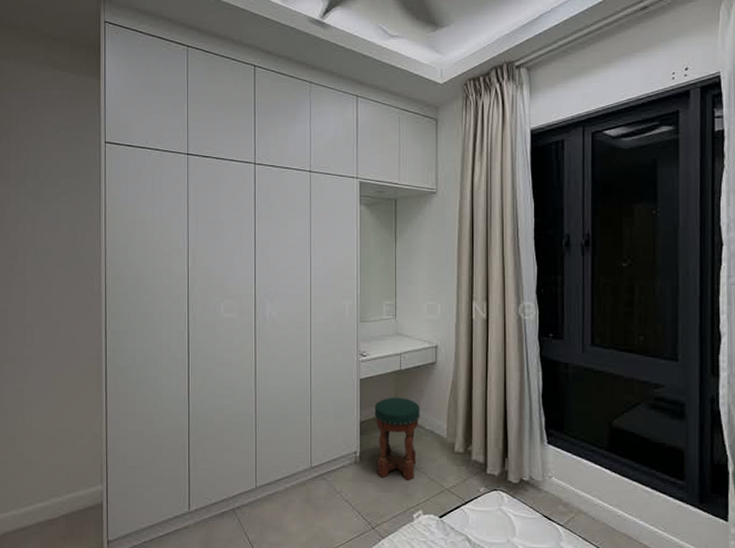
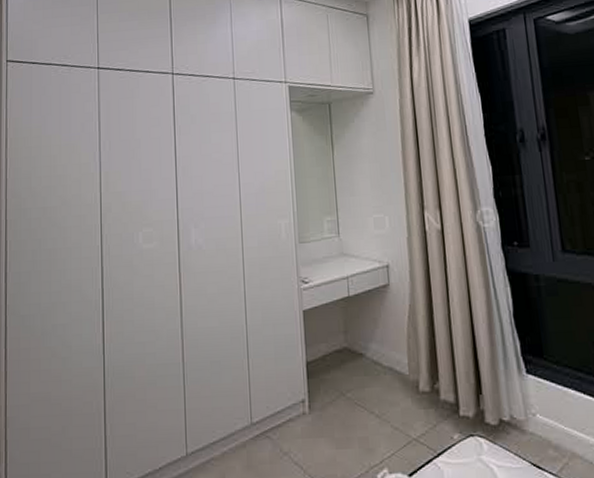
stool: present [374,397,420,480] -> none [321,329,376,432]

